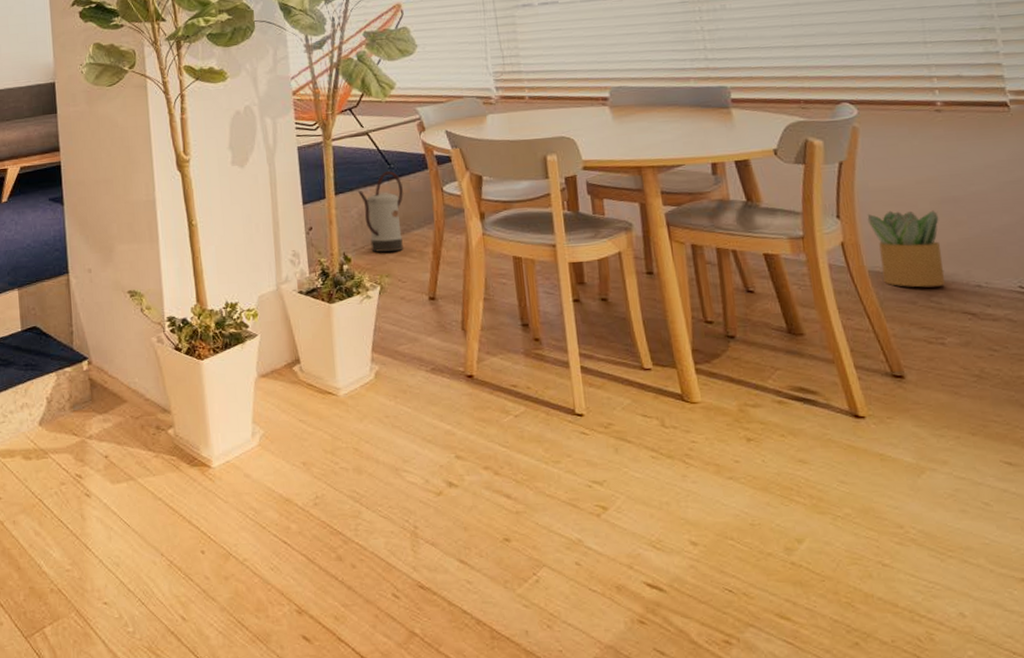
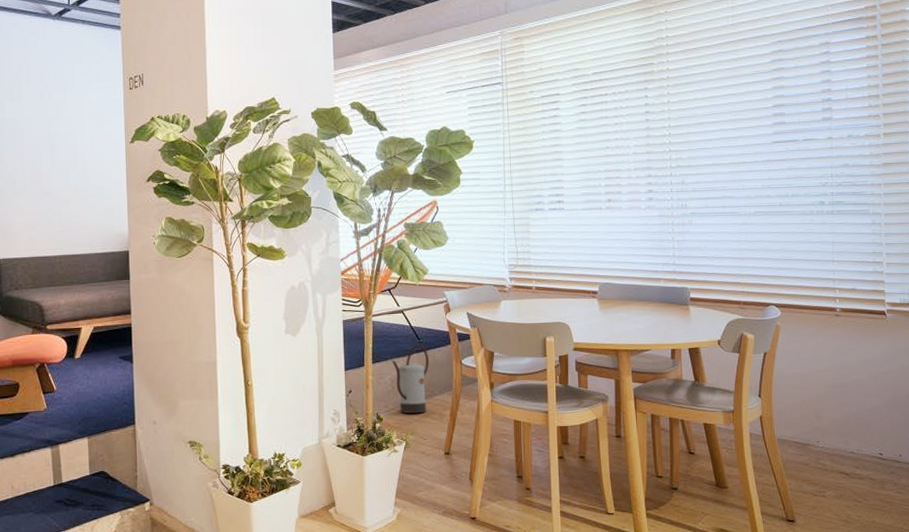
potted plant: present [867,210,946,288] -> none [780,392,830,453]

